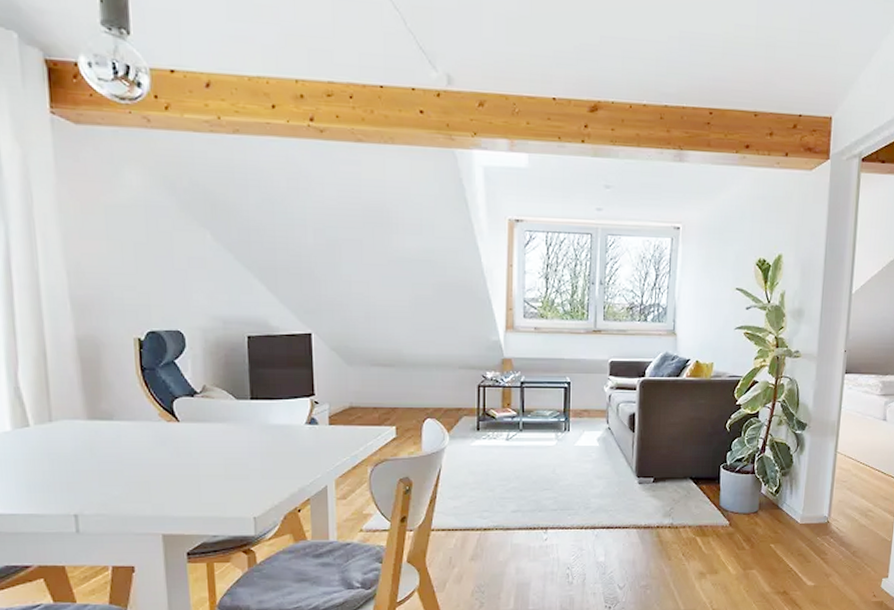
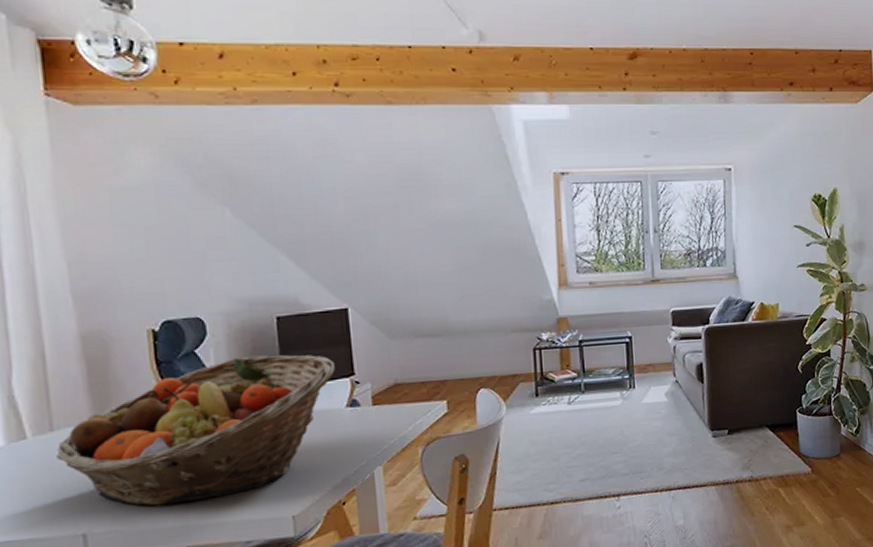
fruit basket: none [54,370,297,497] -> present [56,354,335,507]

